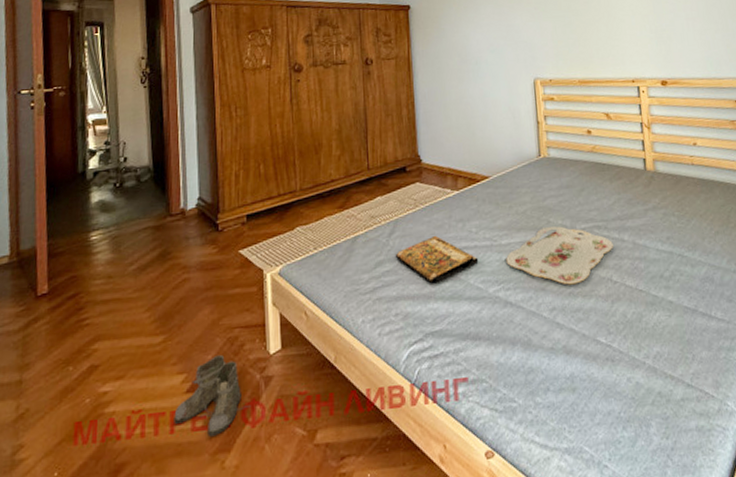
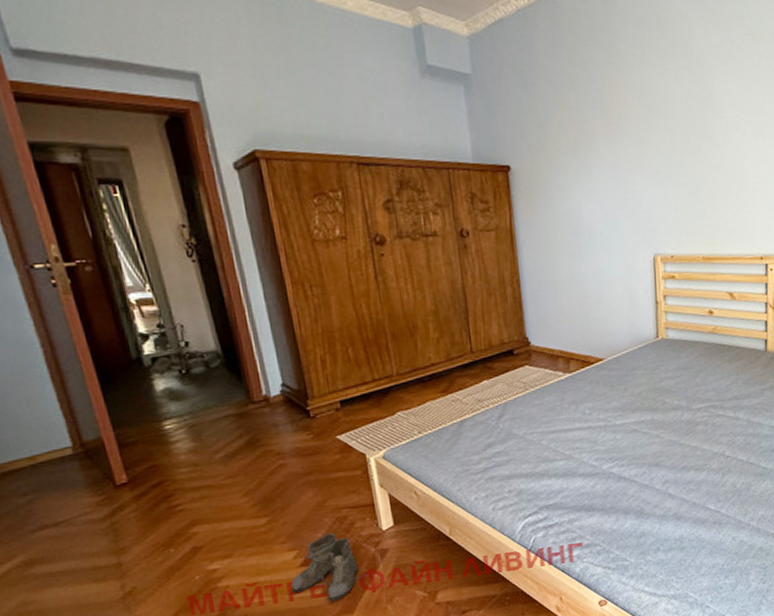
book: present [396,235,479,284] -> none [506,417,592,463]
serving tray: present [506,226,613,285] -> none [620,406,728,461]

